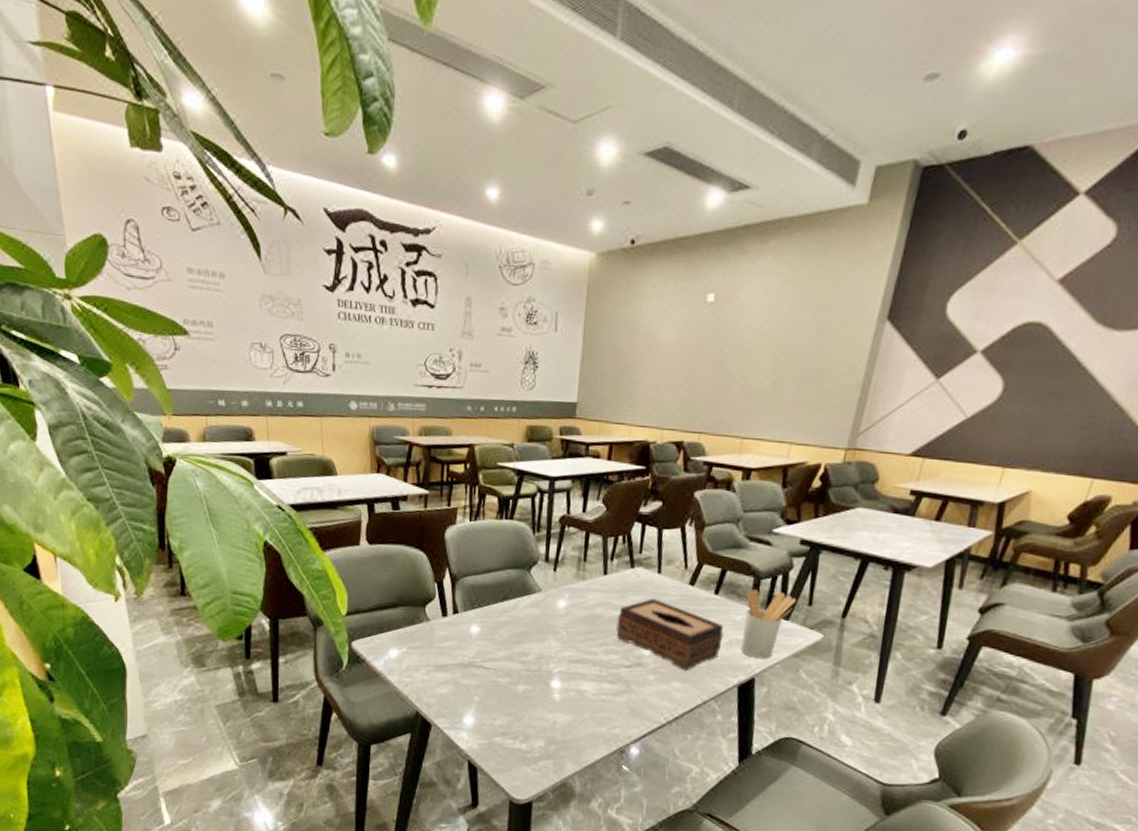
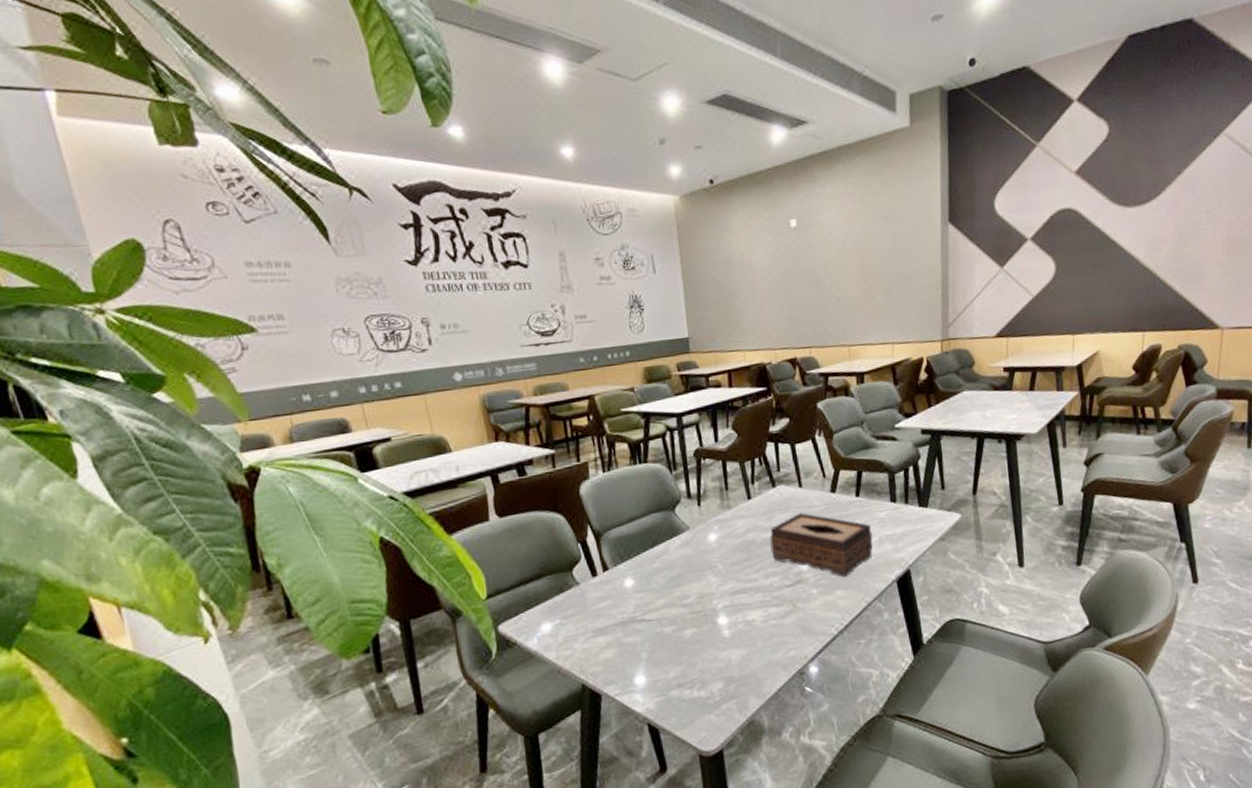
utensil holder: present [741,589,796,659] -> none [885,482,930,550]

